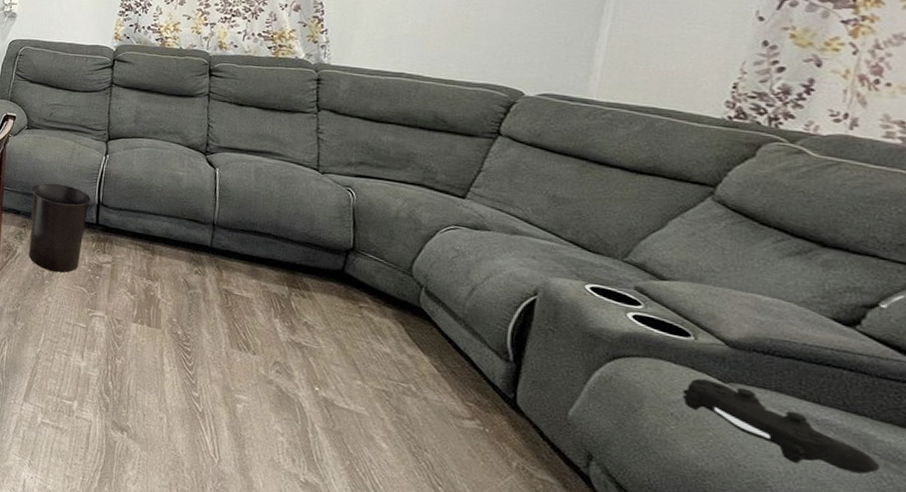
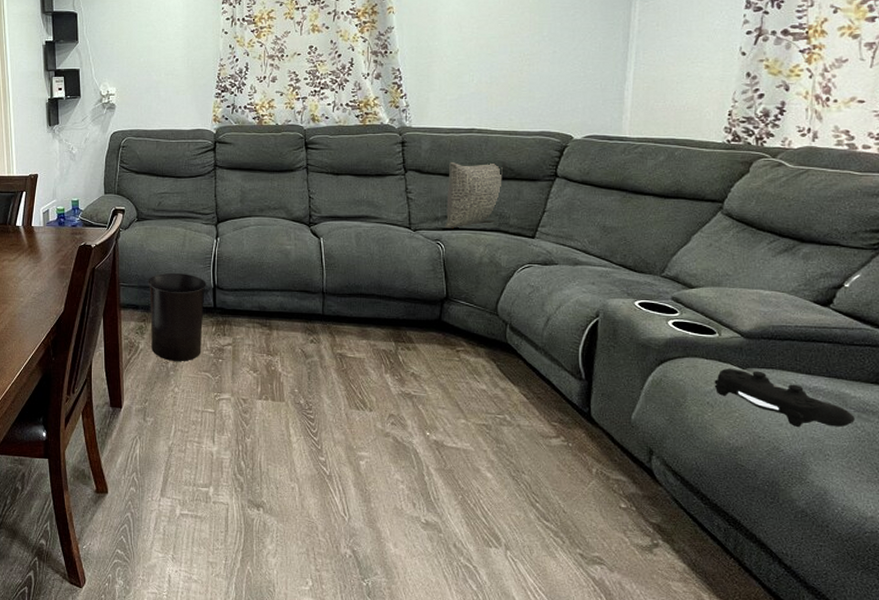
pillow: none [358,105,434,177] -> present [445,161,503,229]

